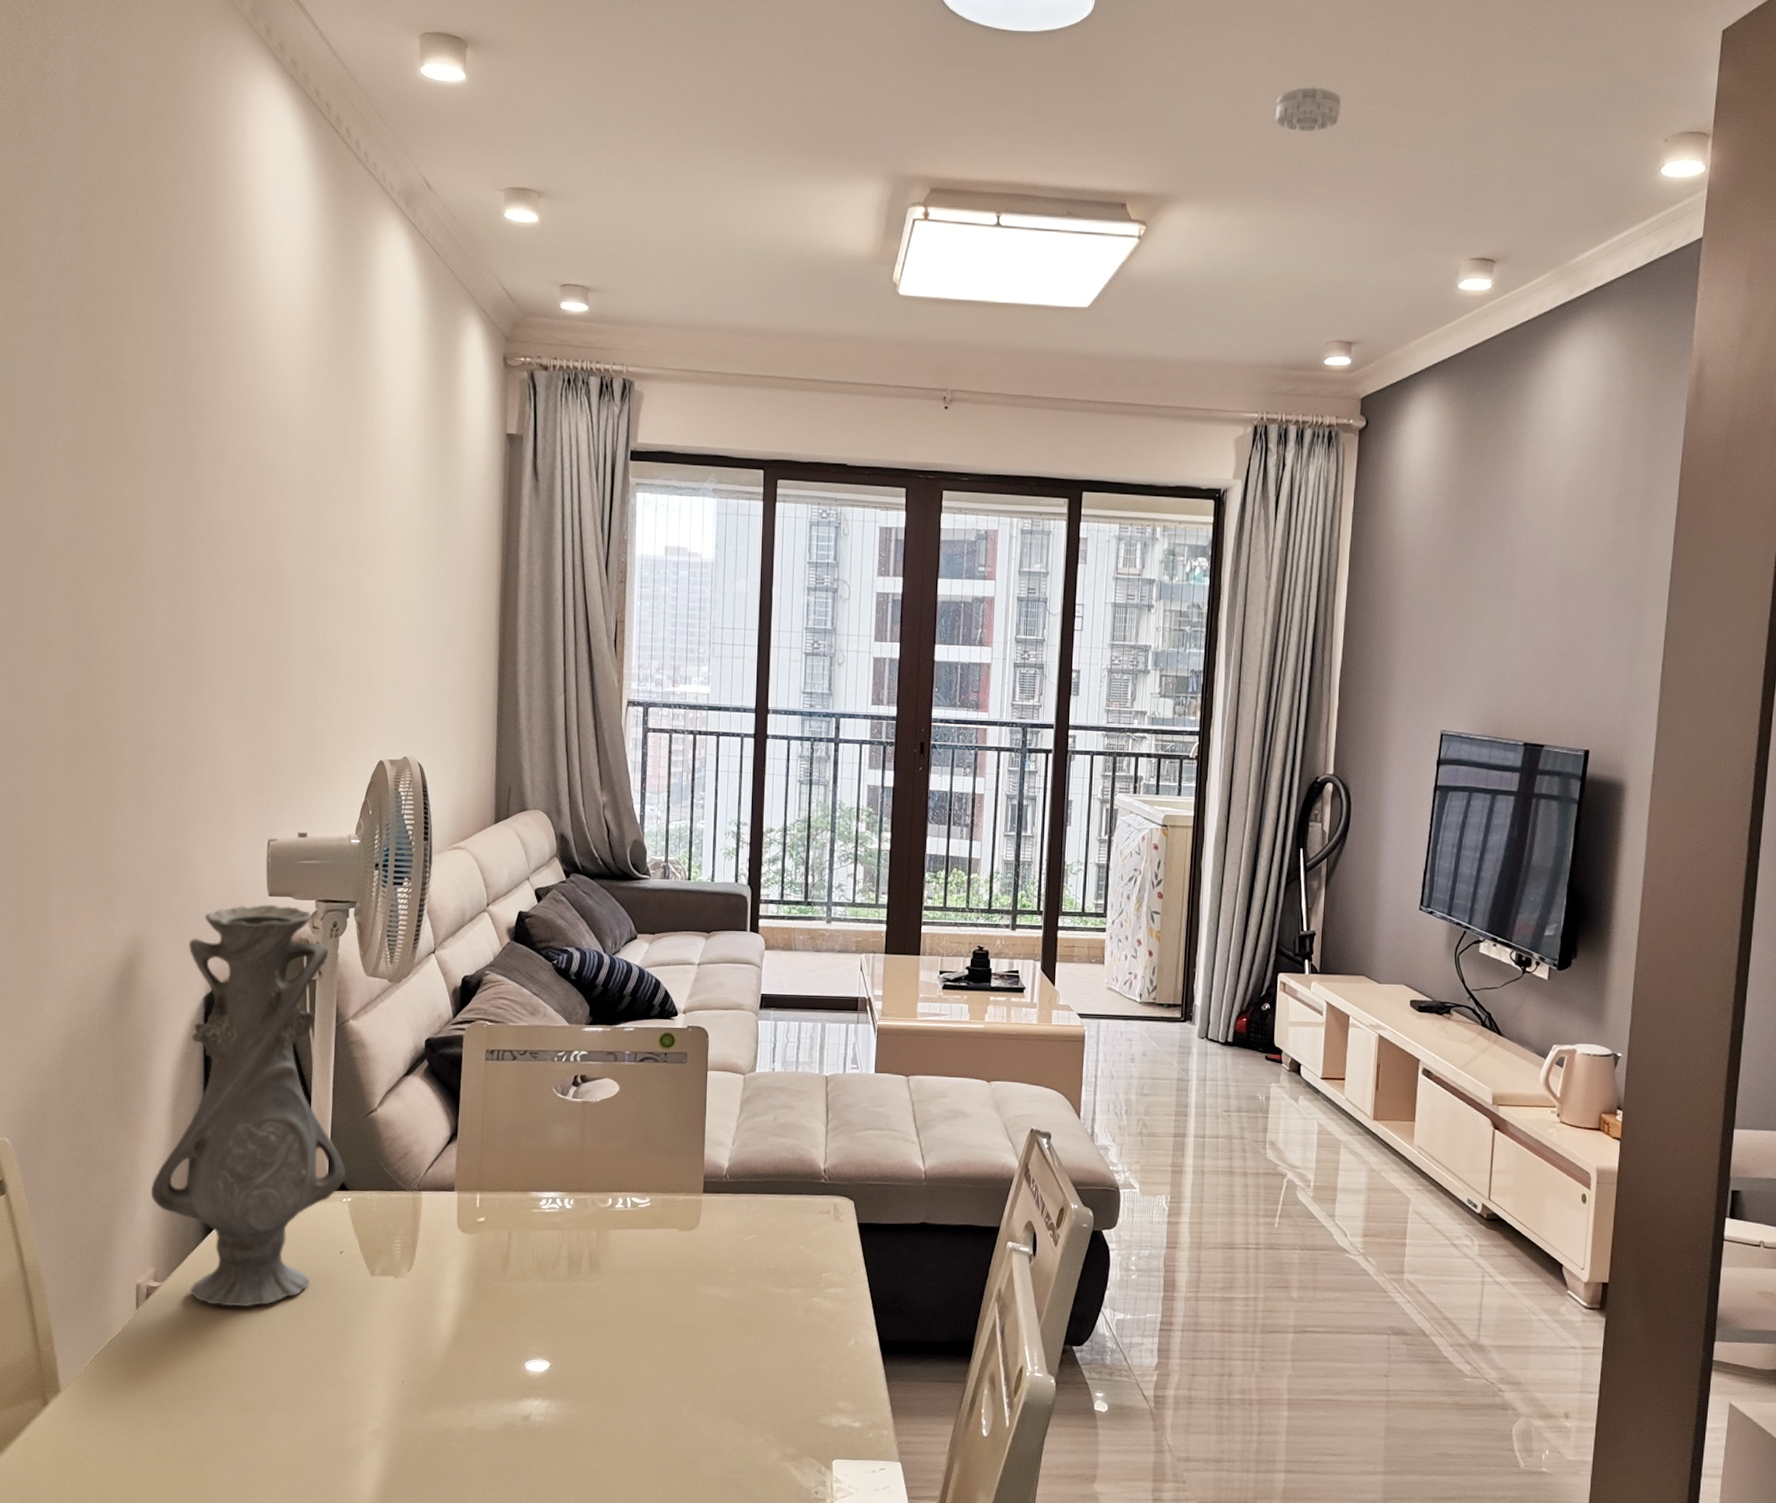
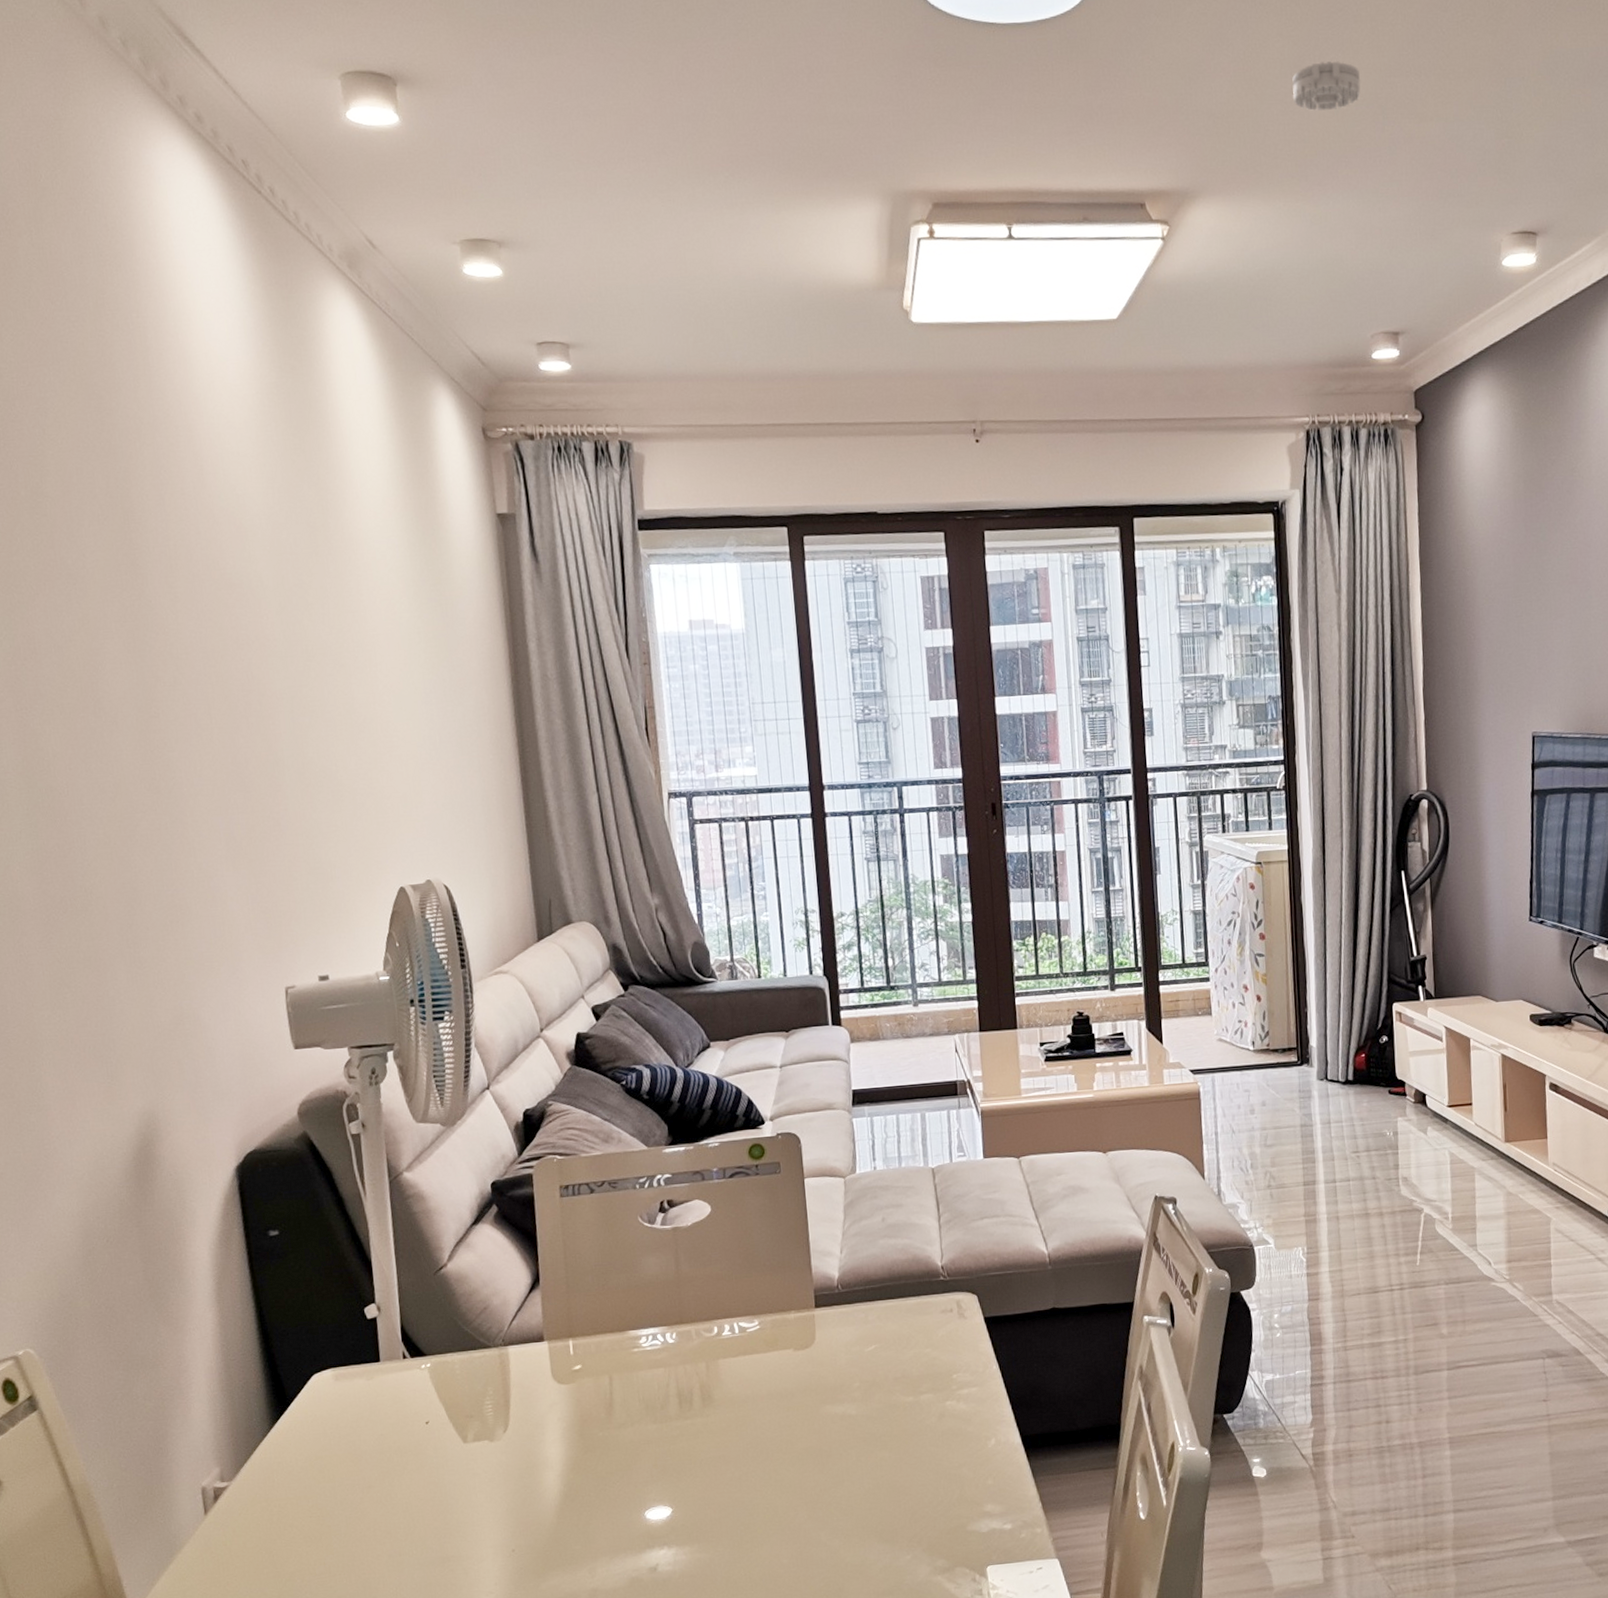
vase: present [150,904,345,1306] -> none [203,1056,421,1498]

